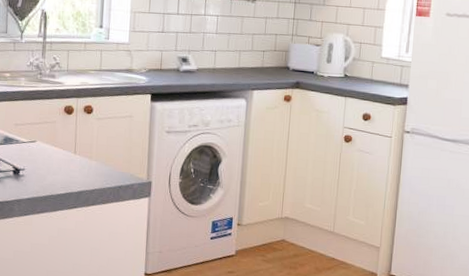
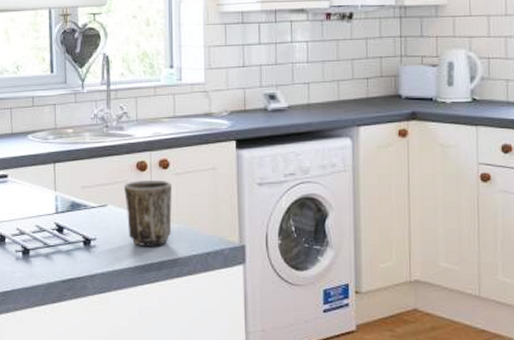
mug: none [52,122,94,178] -> present [124,179,173,246]

